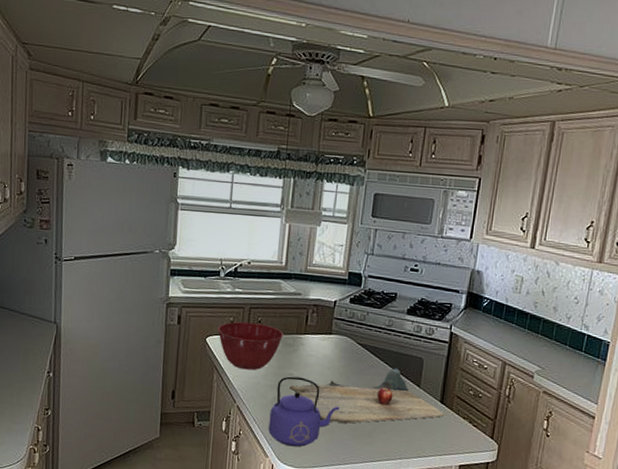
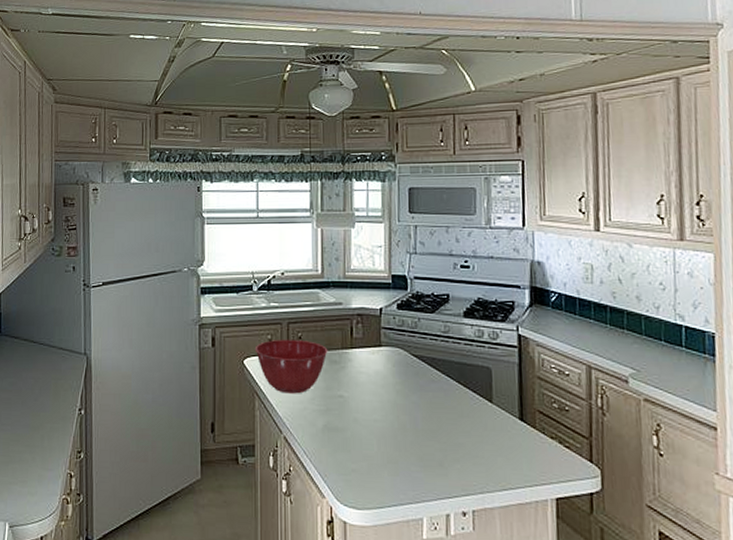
kettle: present [268,376,339,447] -> none [322,398,401,484]
cutting board: present [290,368,446,424] -> none [341,381,529,452]

